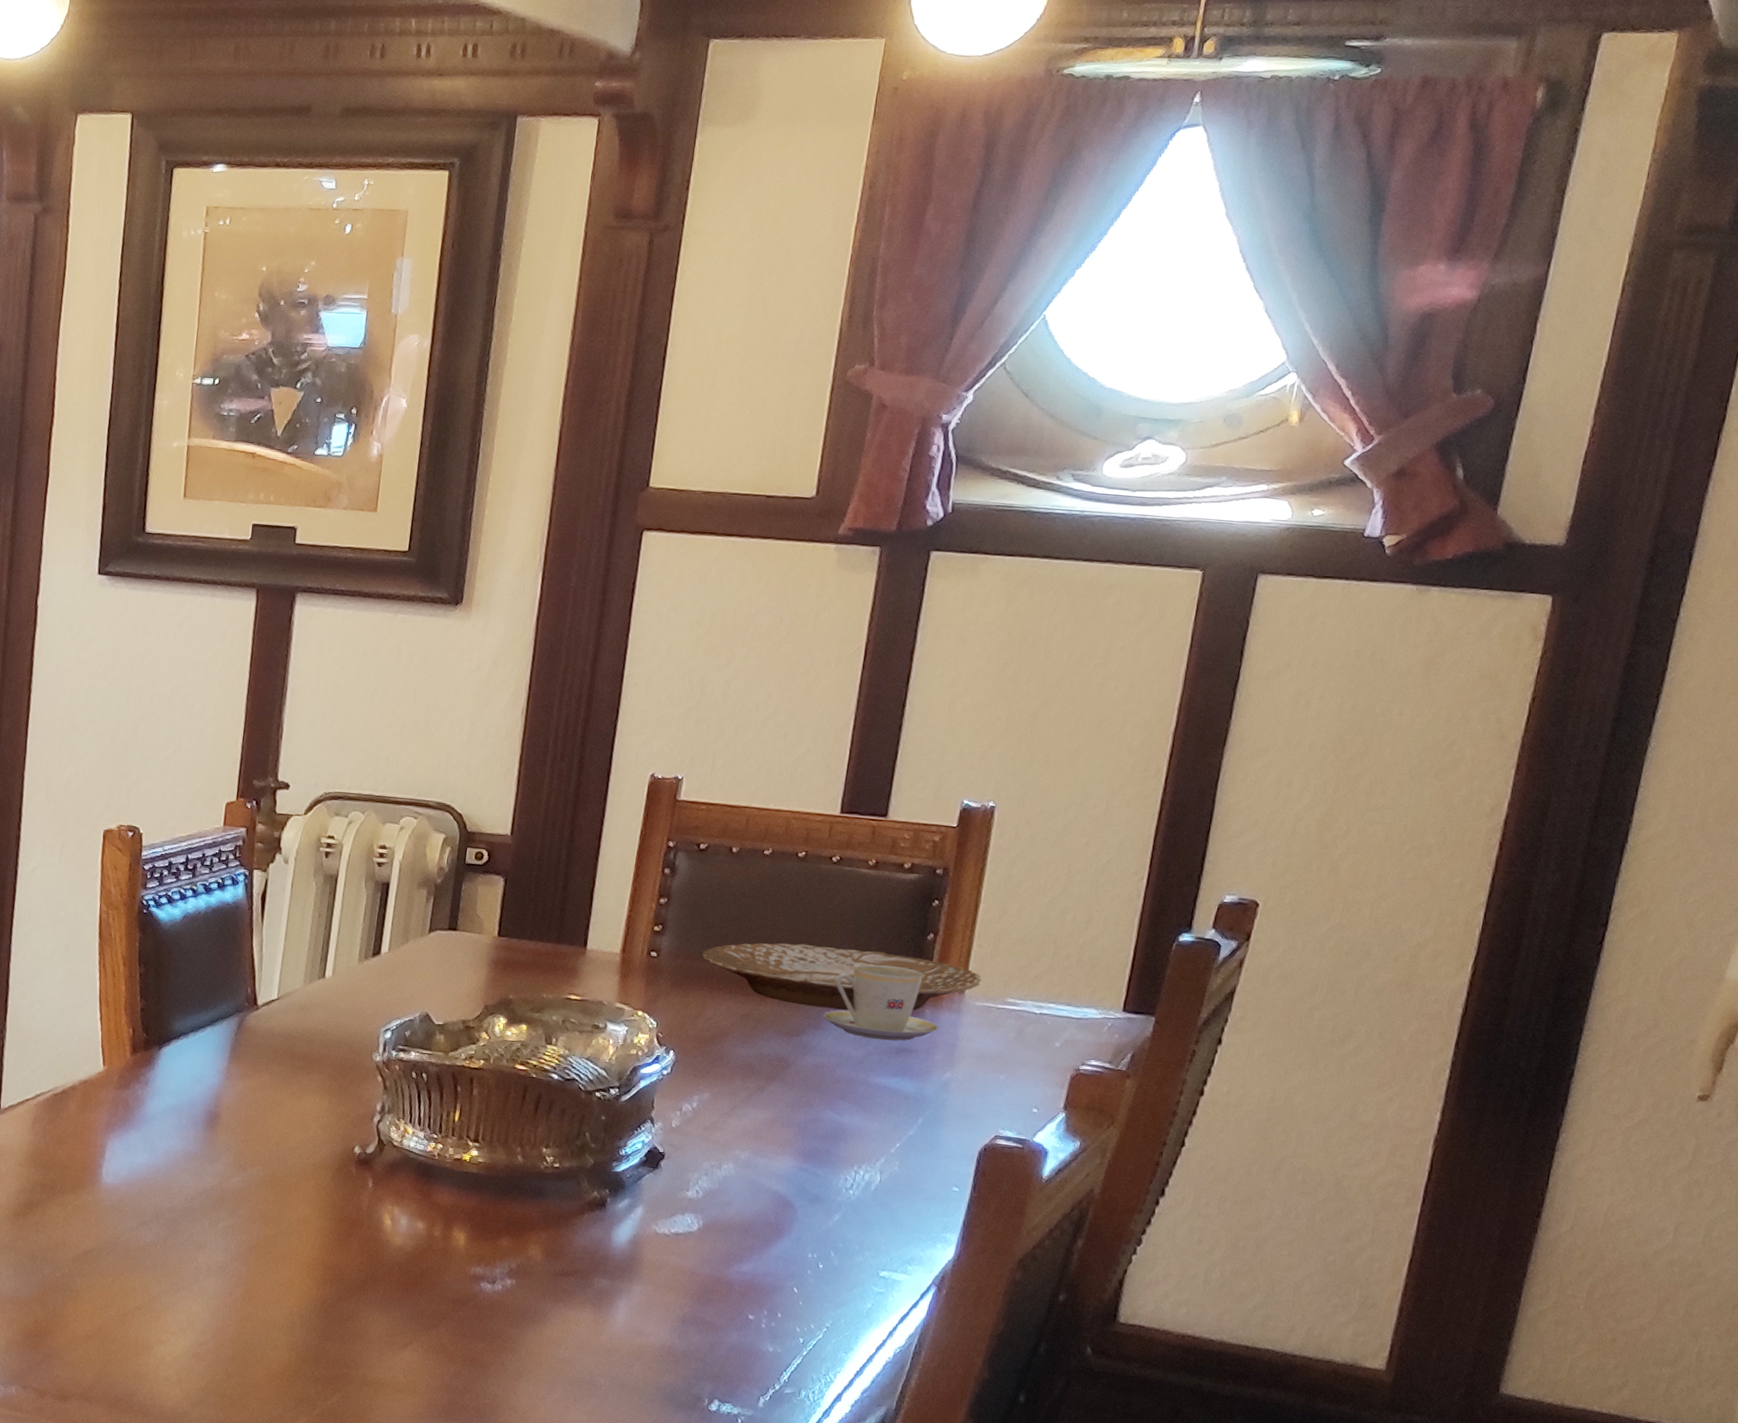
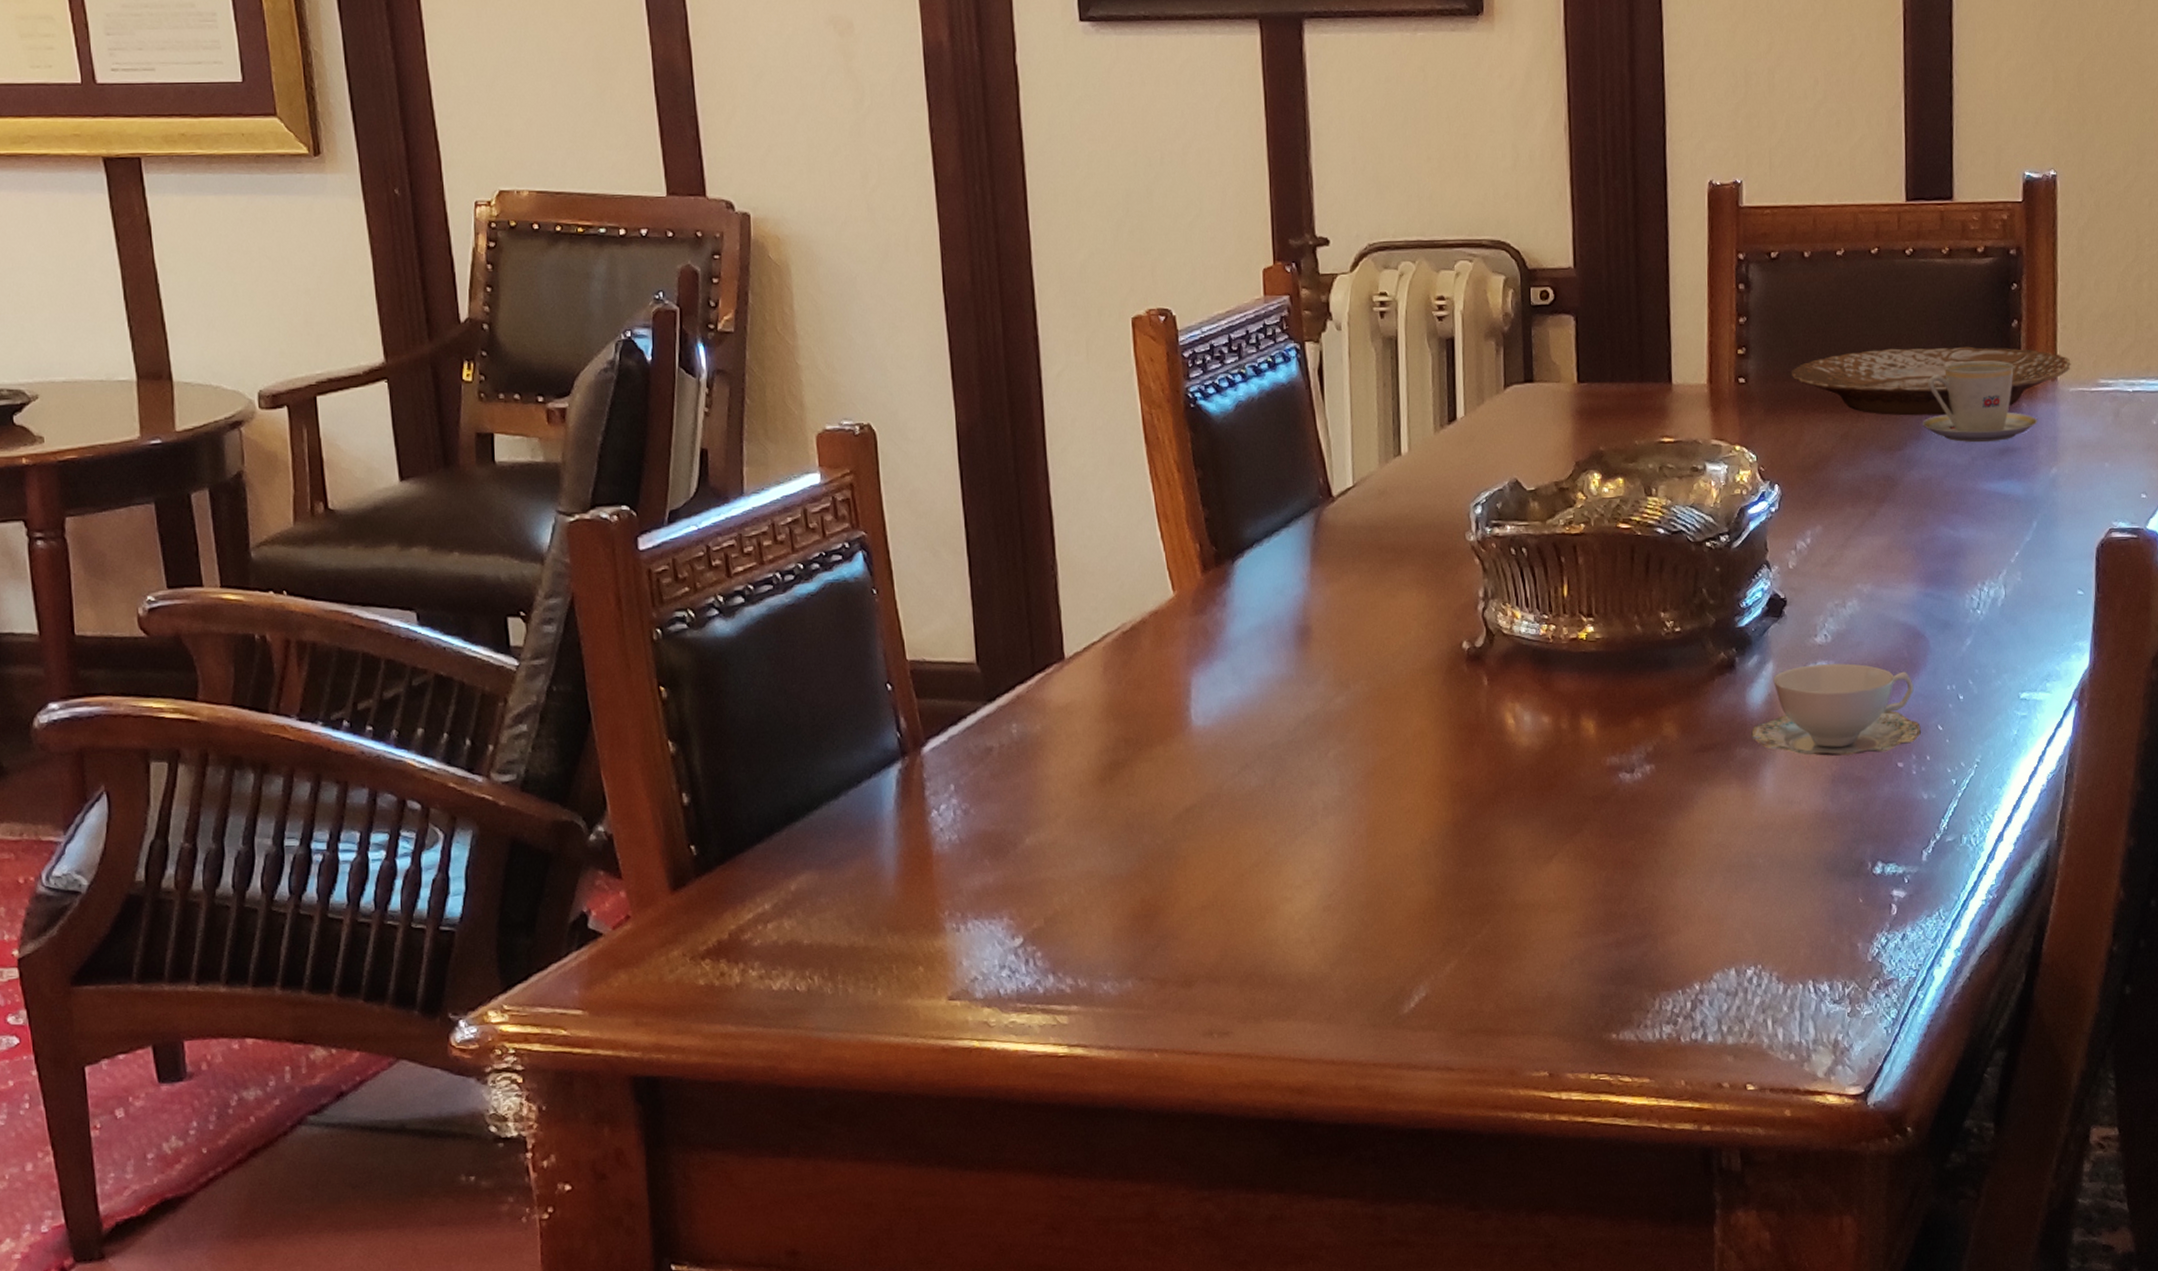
teacup: none [611,1215,777,1304] -> present [1751,663,1921,756]

